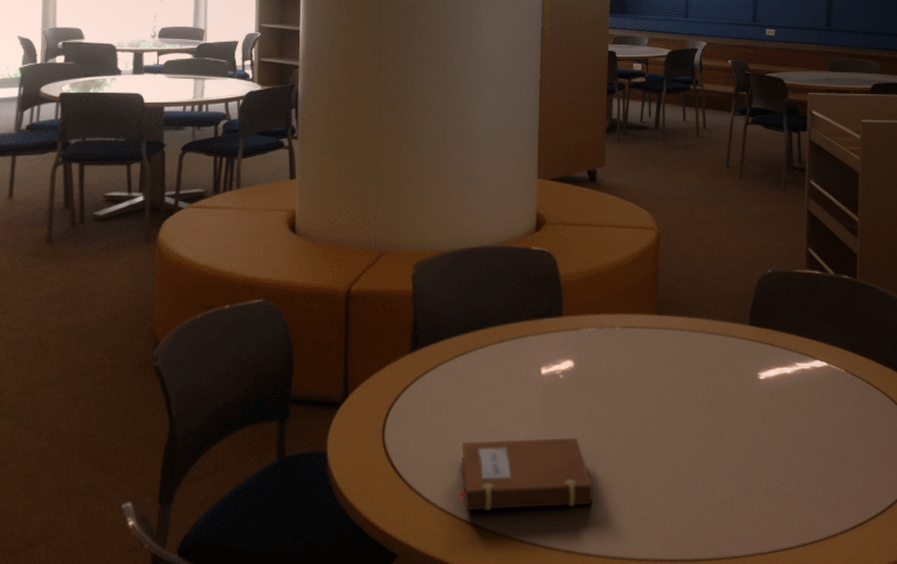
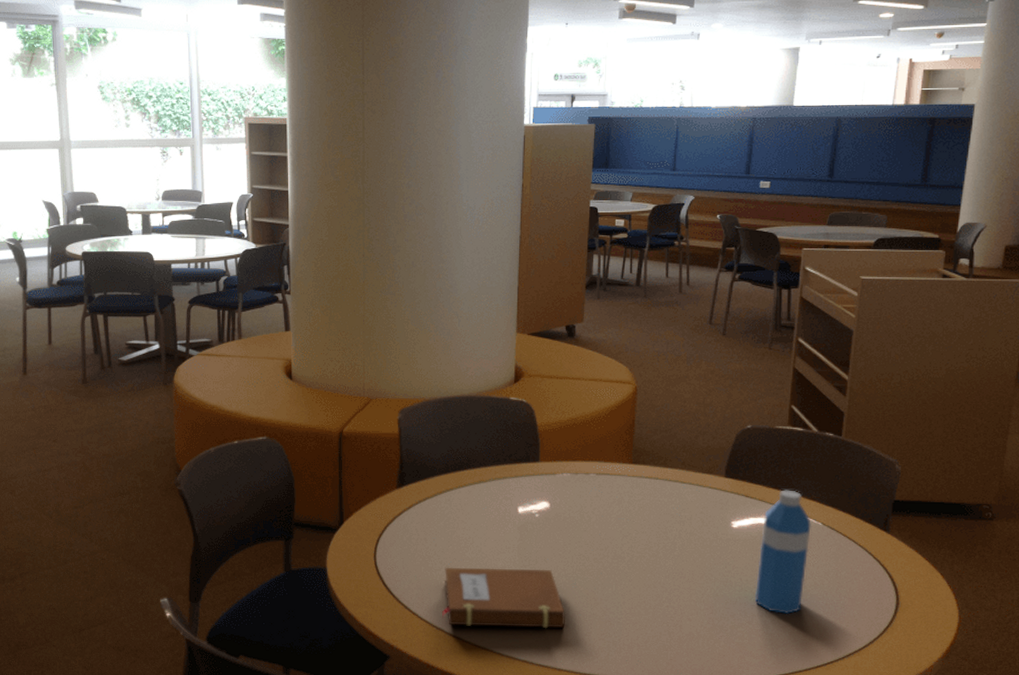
water bottle: none [785,336,835,472] -> present [754,490,811,615]

